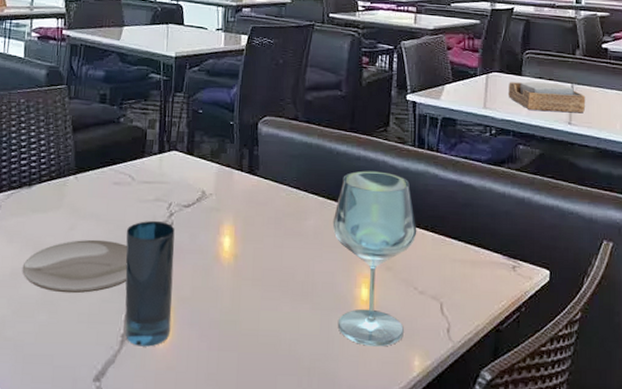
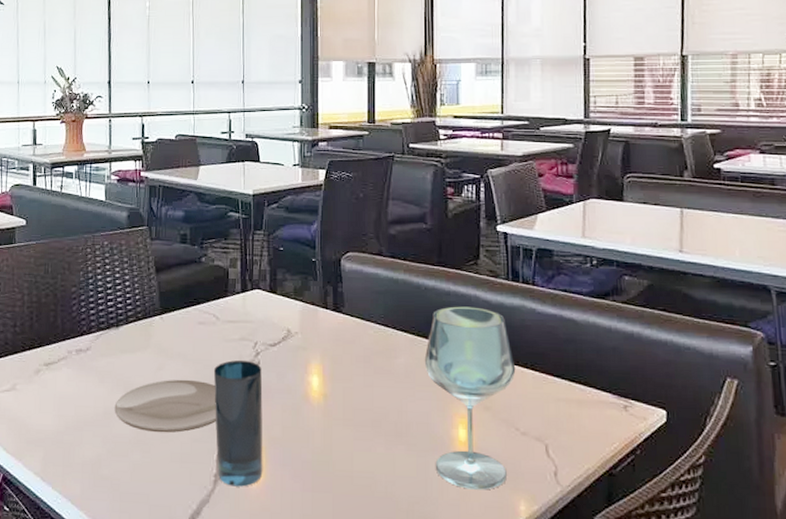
napkin holder: present [507,81,586,113] -> none [608,207,699,240]

